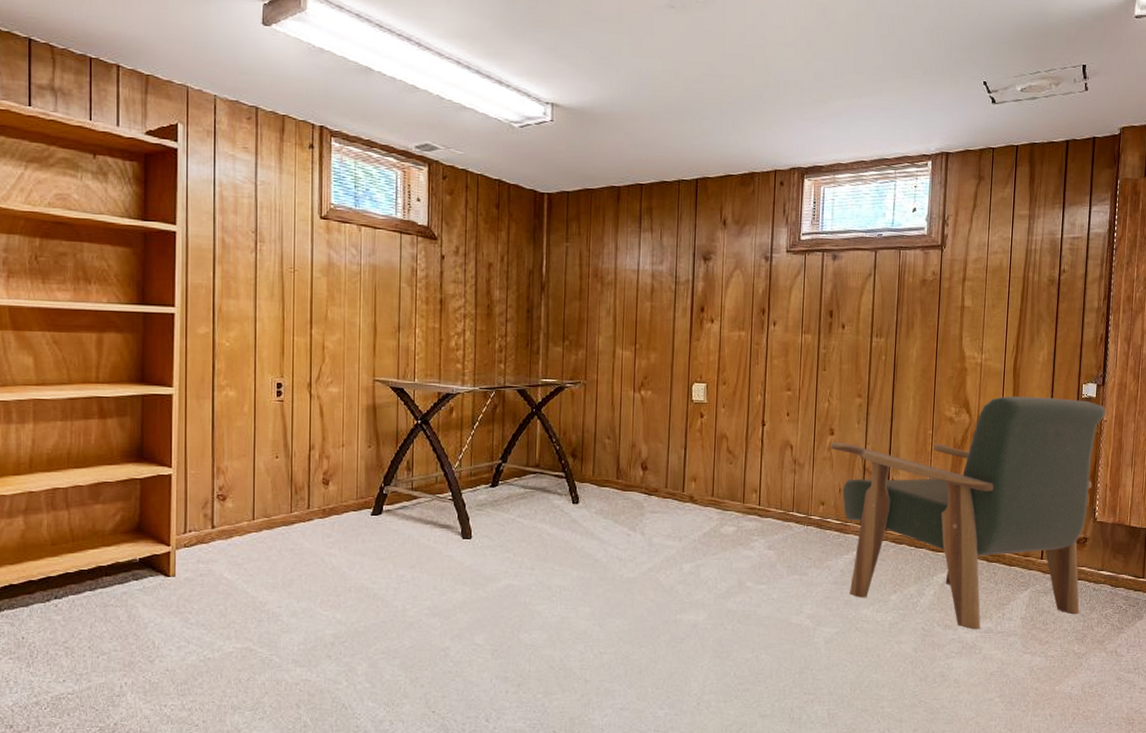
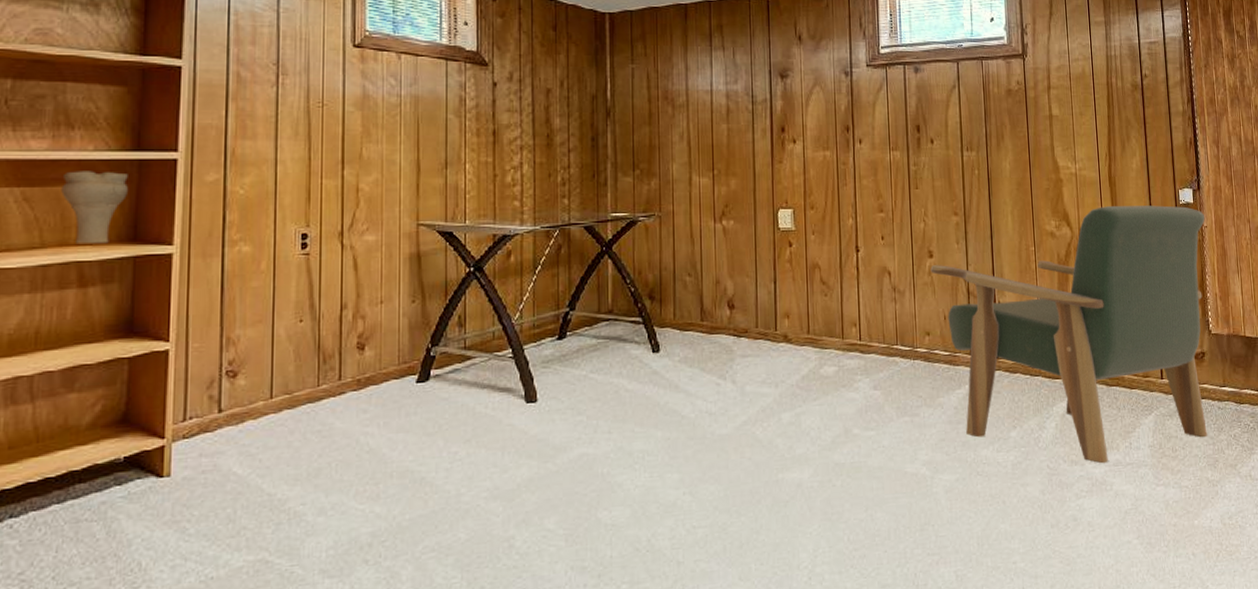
vase: none [83,320,135,383] -> present [61,171,128,244]

